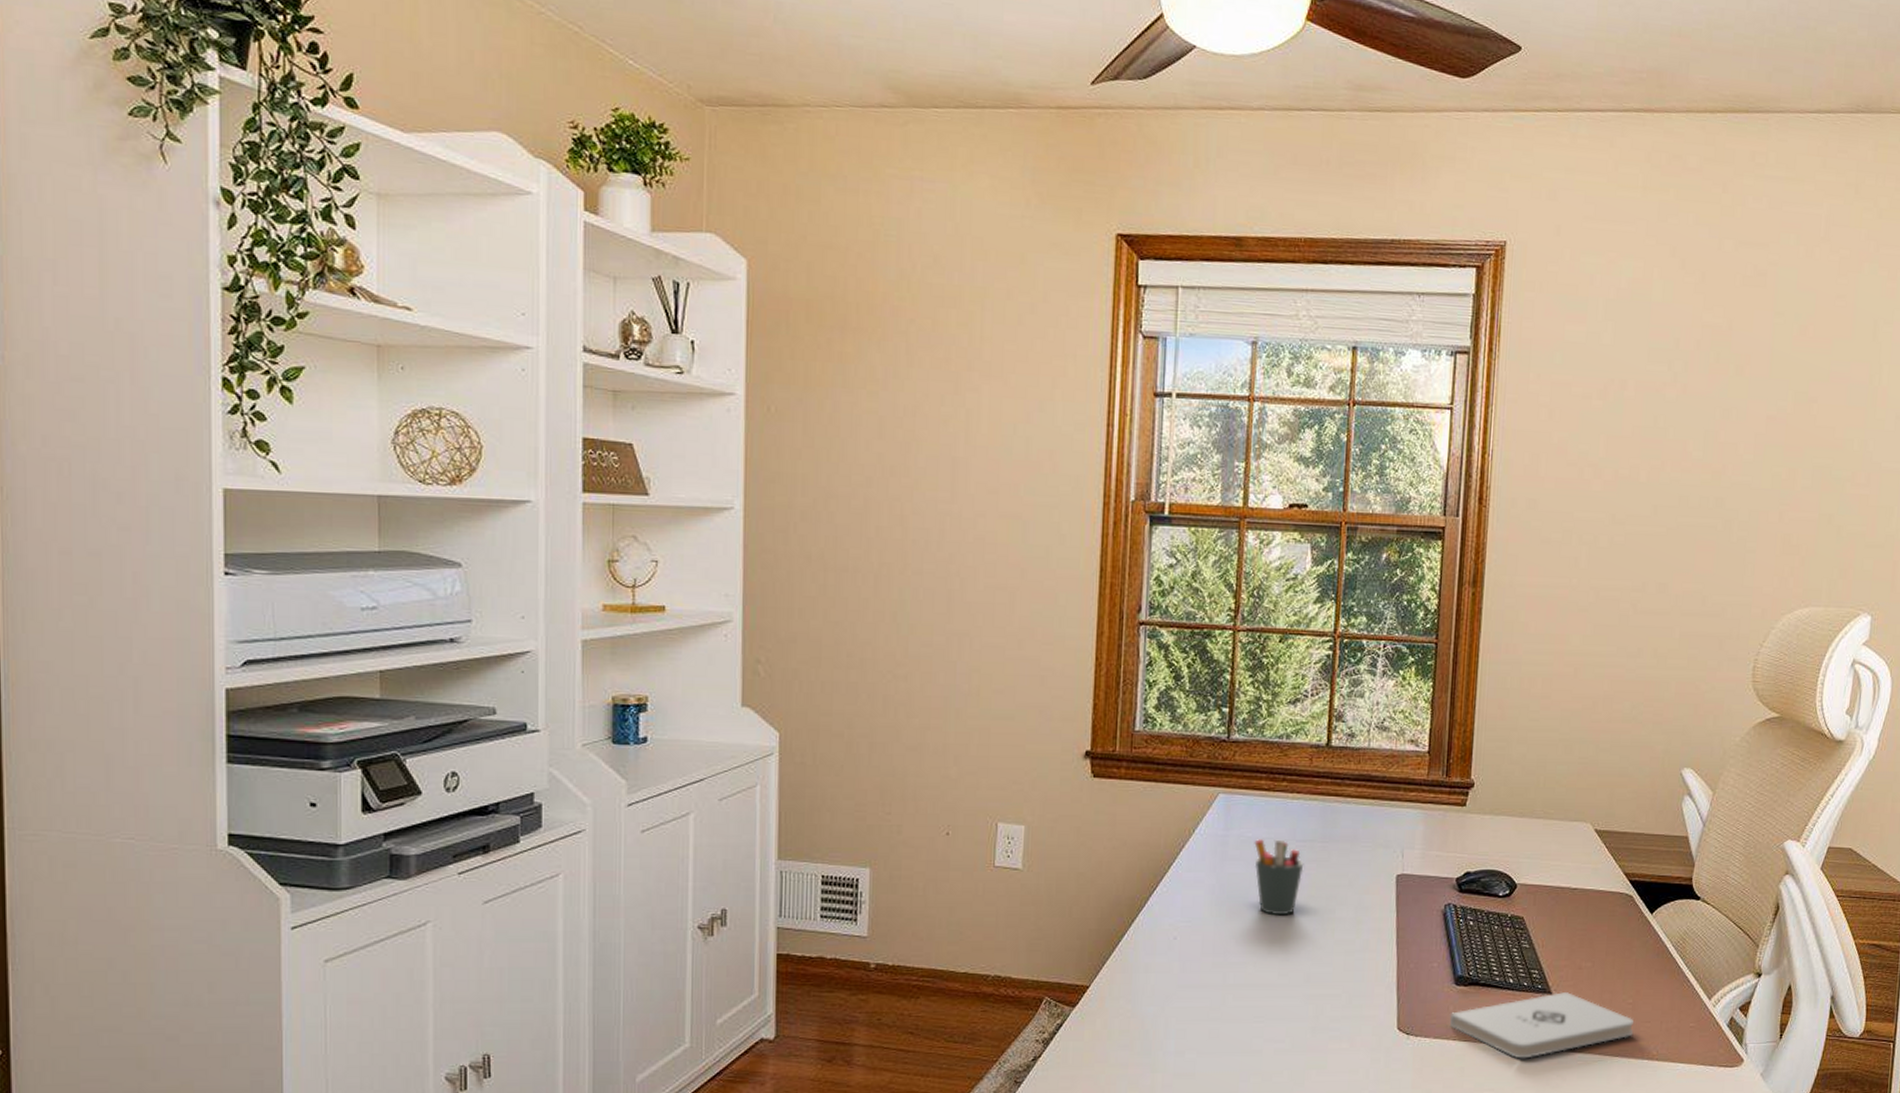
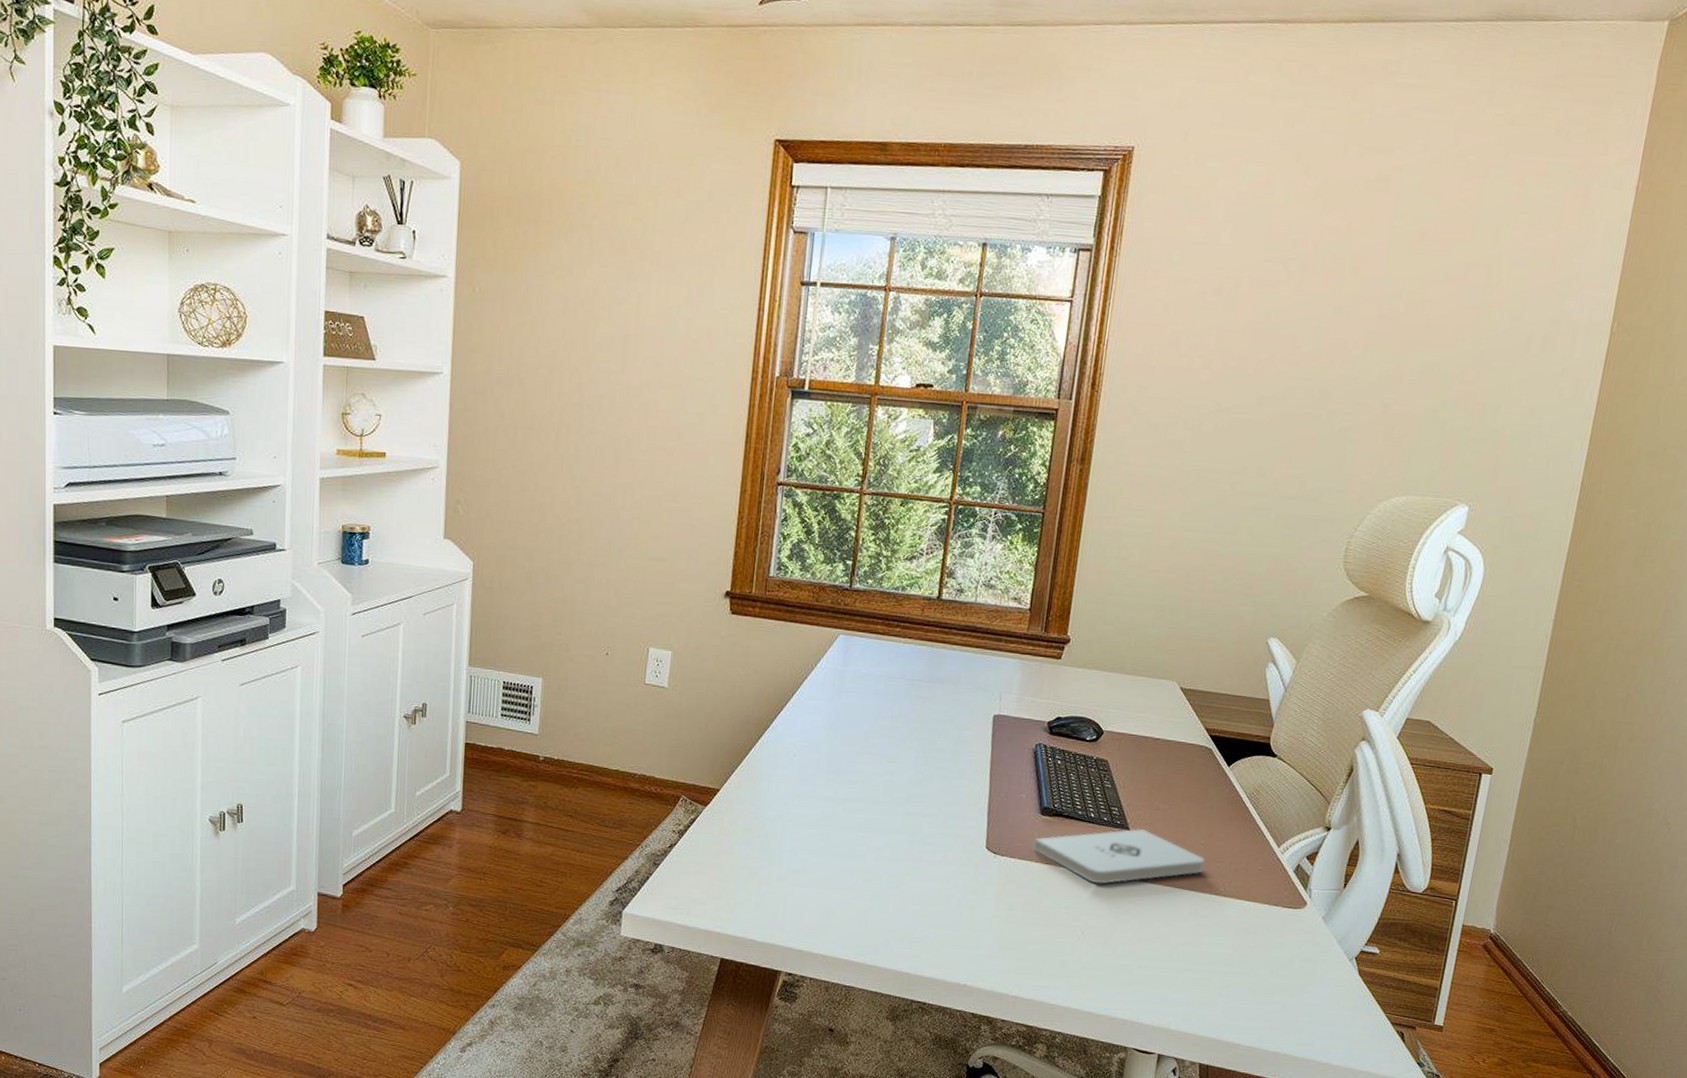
pen holder: present [1254,839,1304,914] -> none [867,676,912,742]

